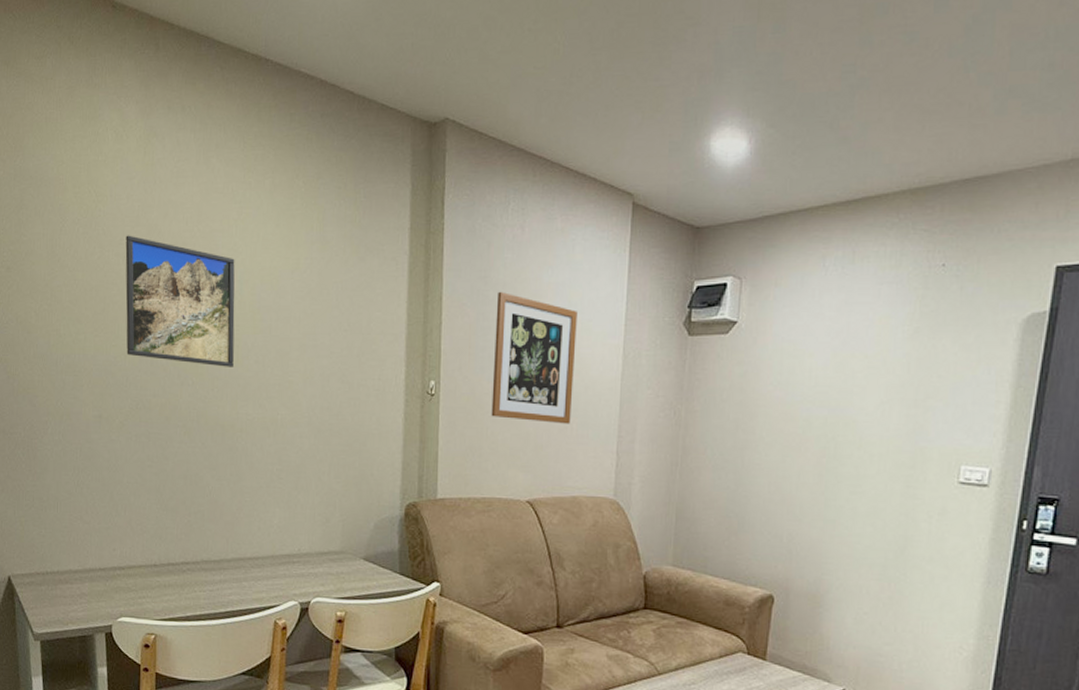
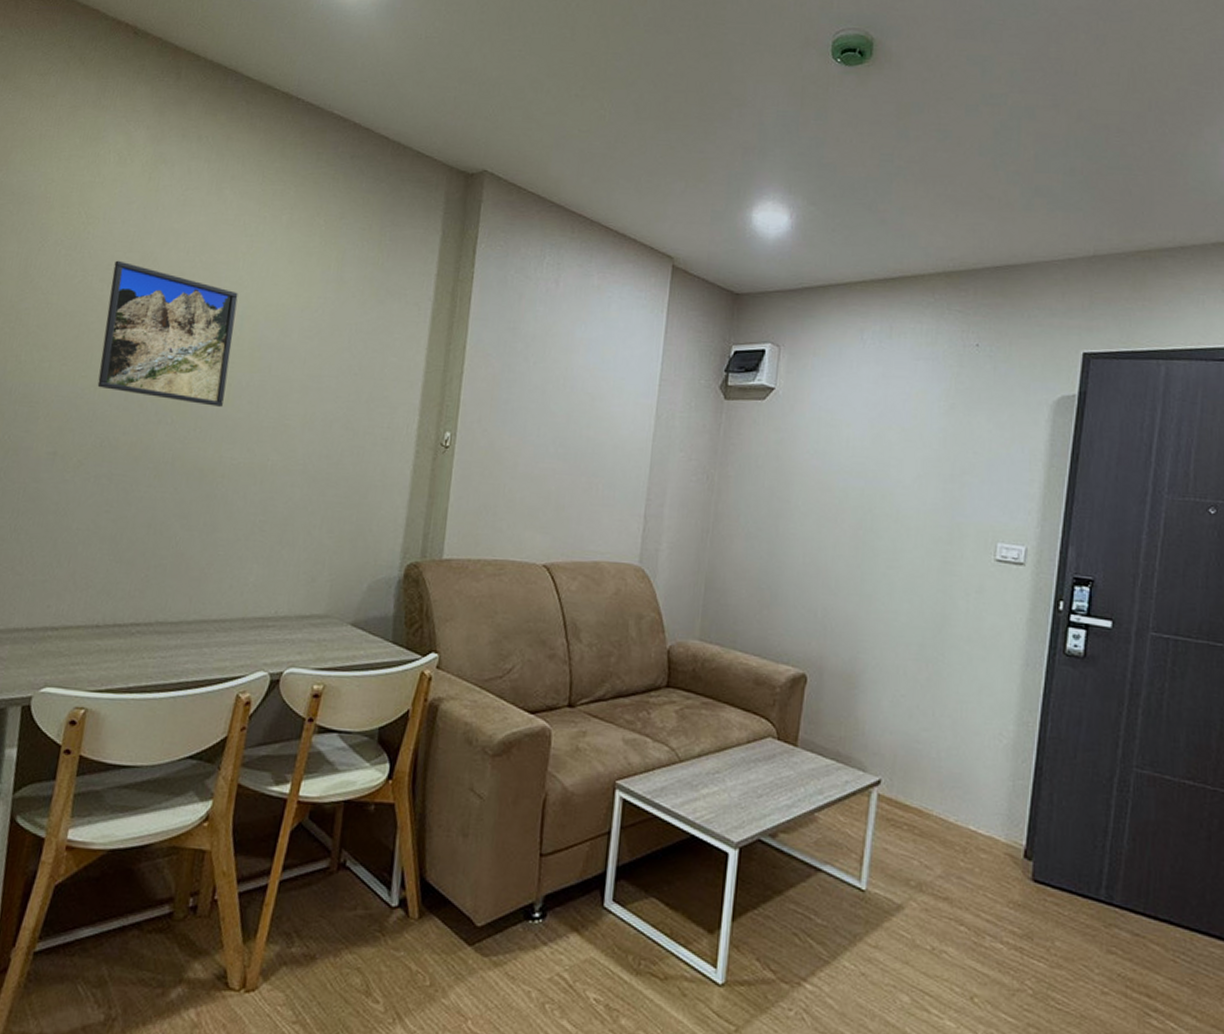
wall art: present [491,291,577,425] -> none [510,343,610,485]

